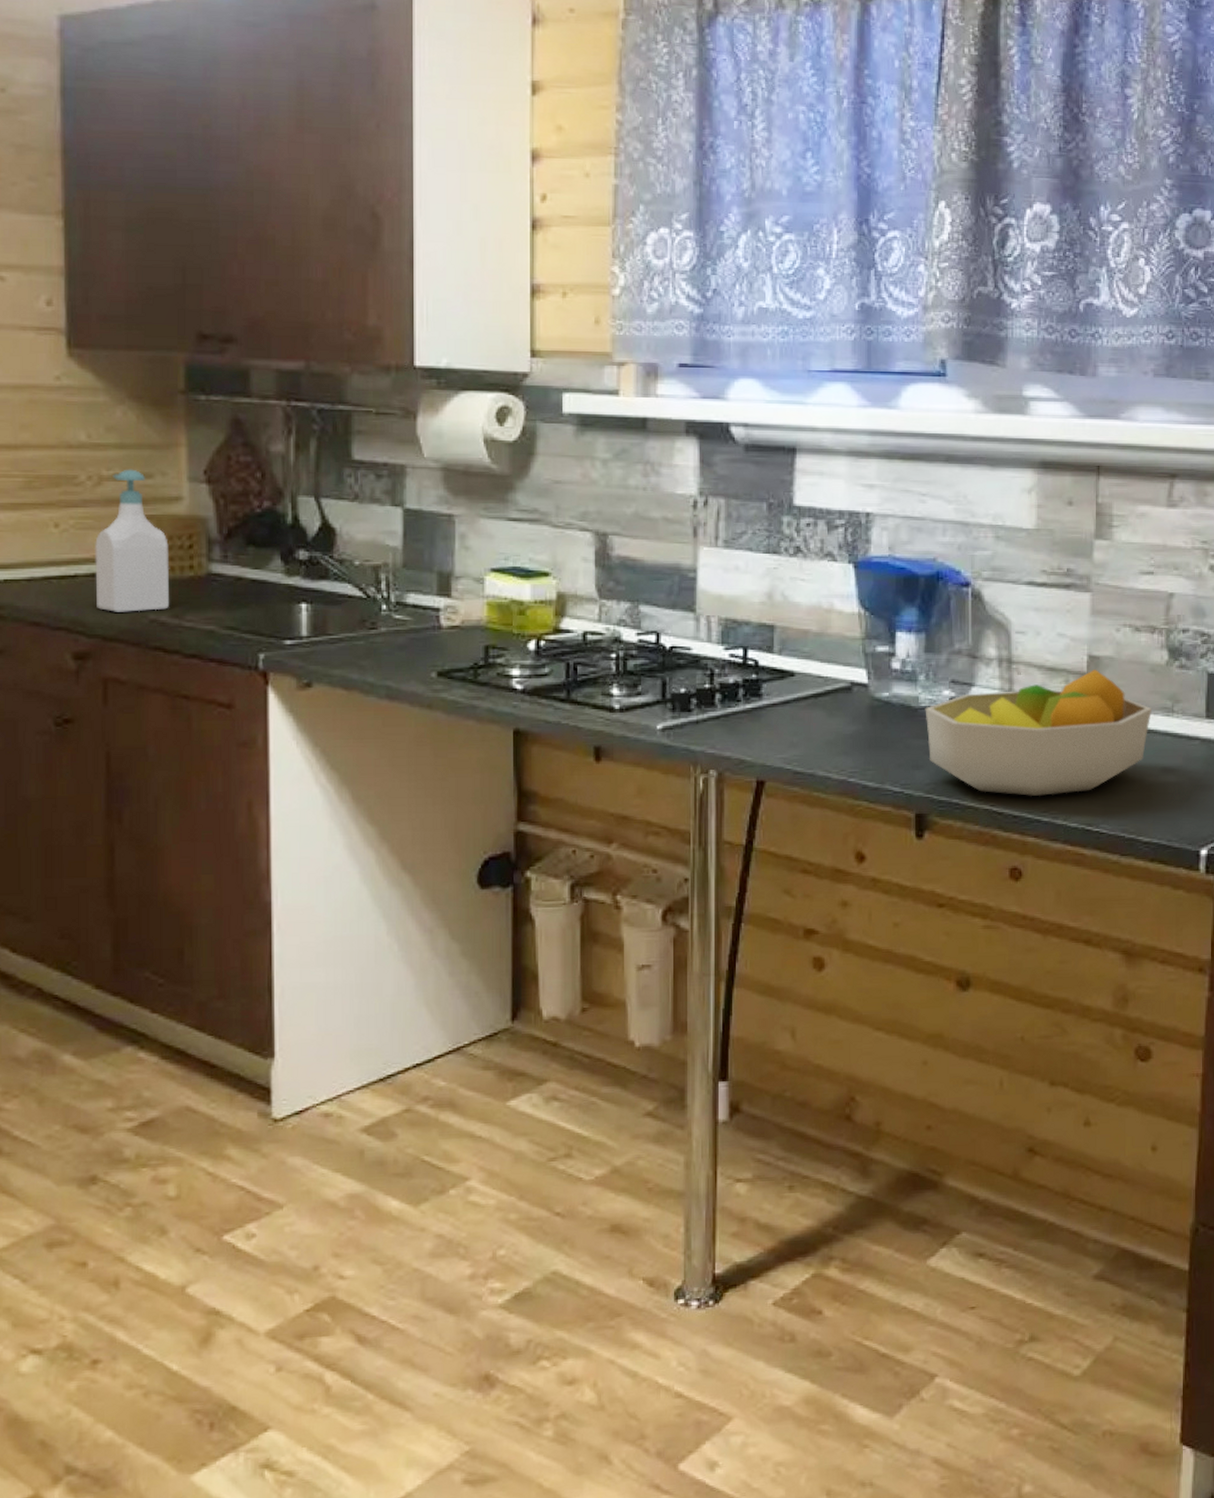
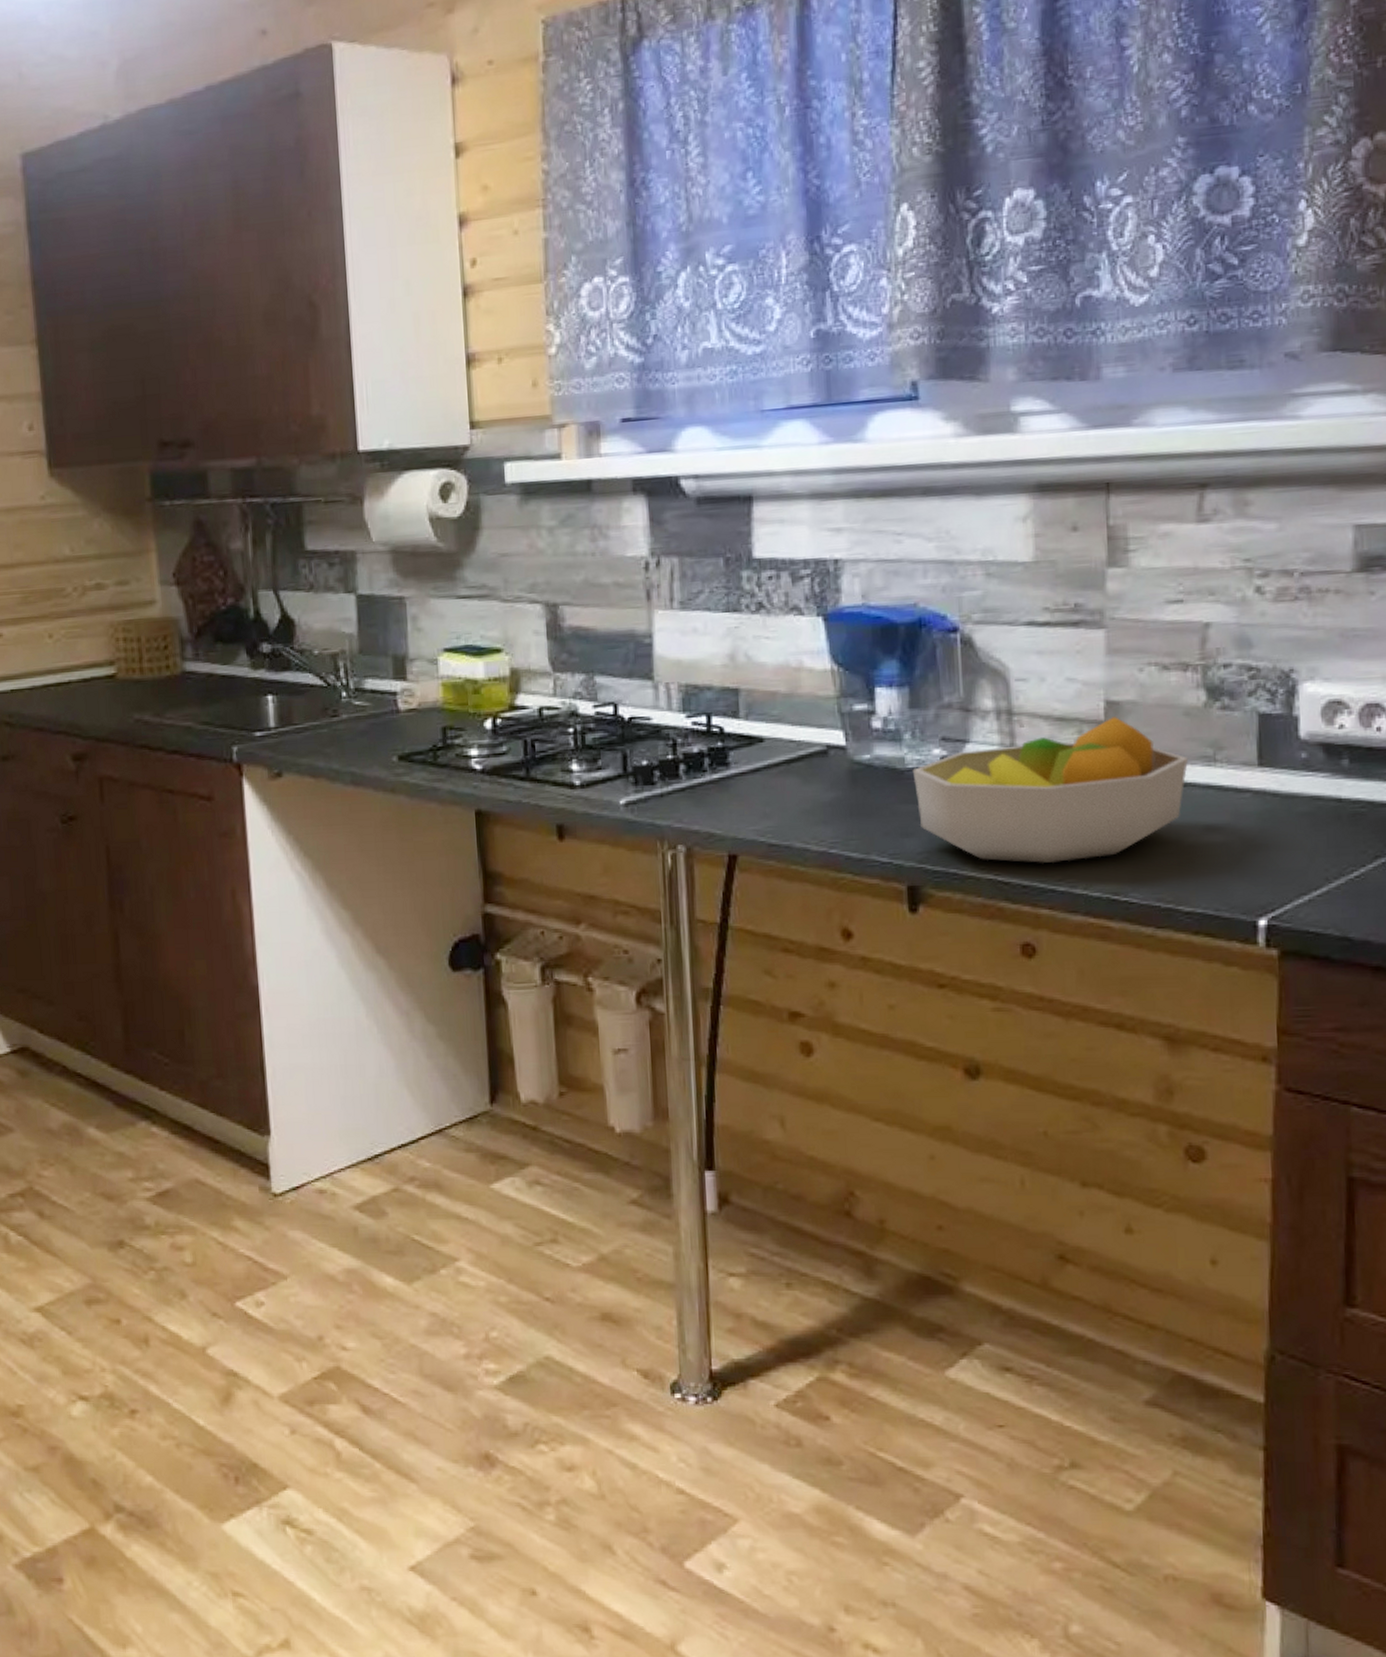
soap bottle: present [95,469,170,612] -> none [83,577,151,714]

